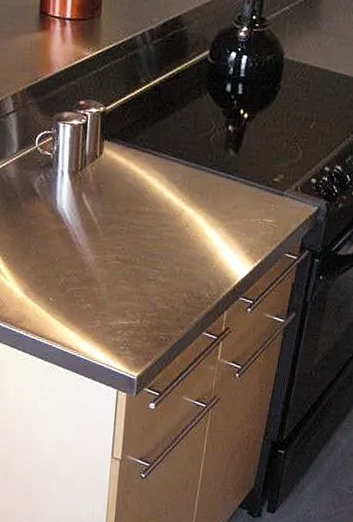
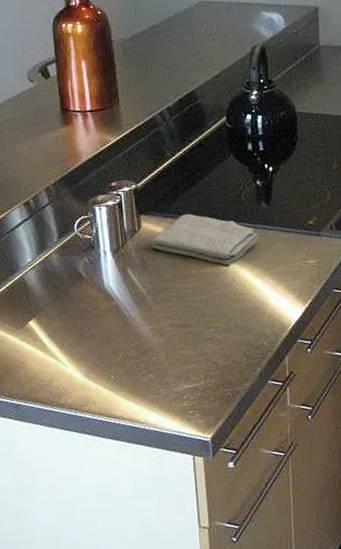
washcloth: none [109,147,221,209] -> present [150,213,260,266]

